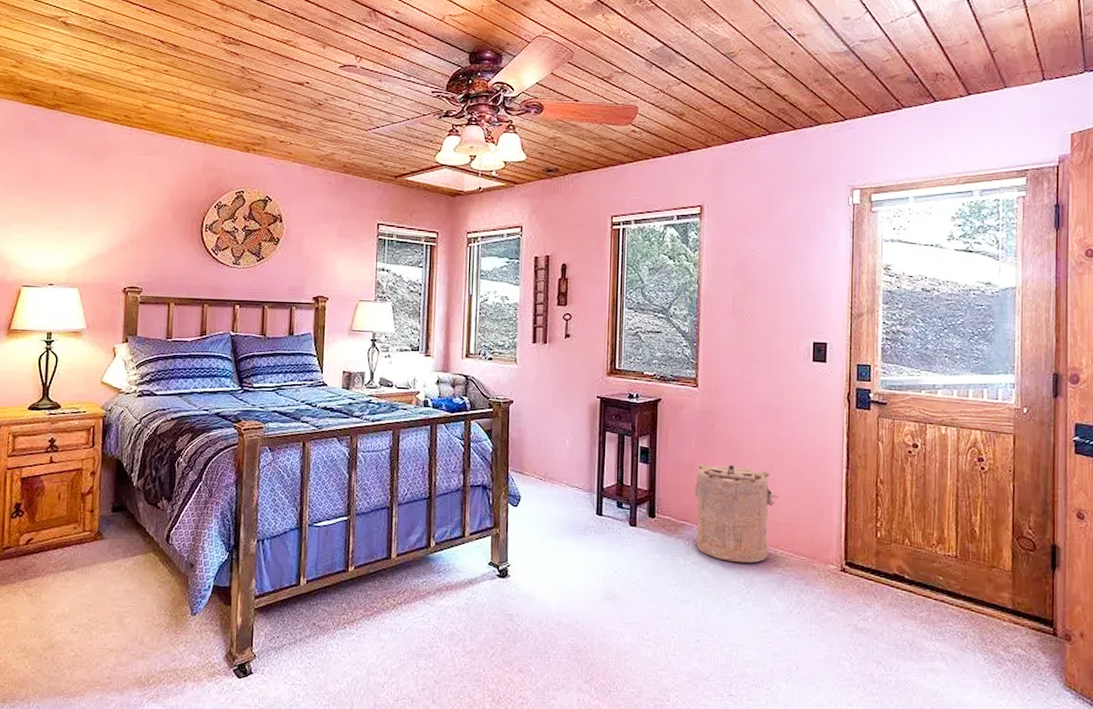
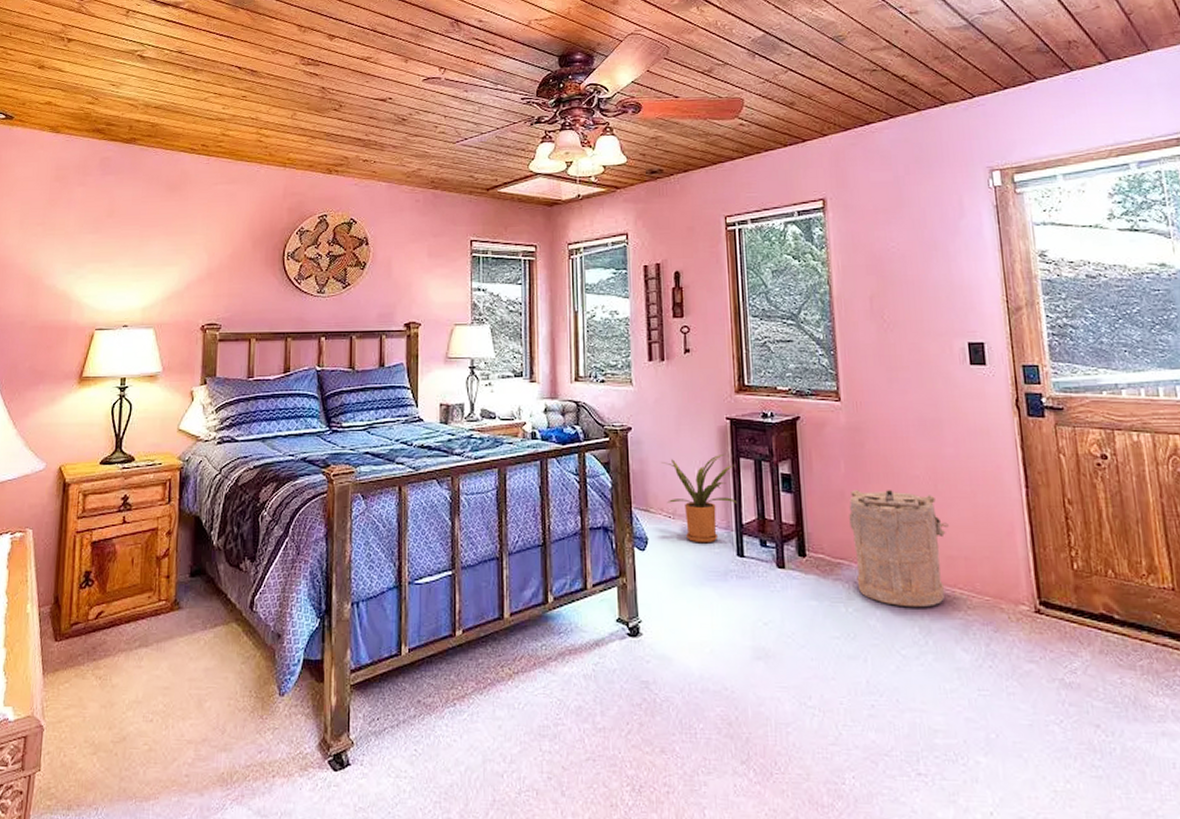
house plant: none [537,427,601,503] -> present [662,453,738,544]

